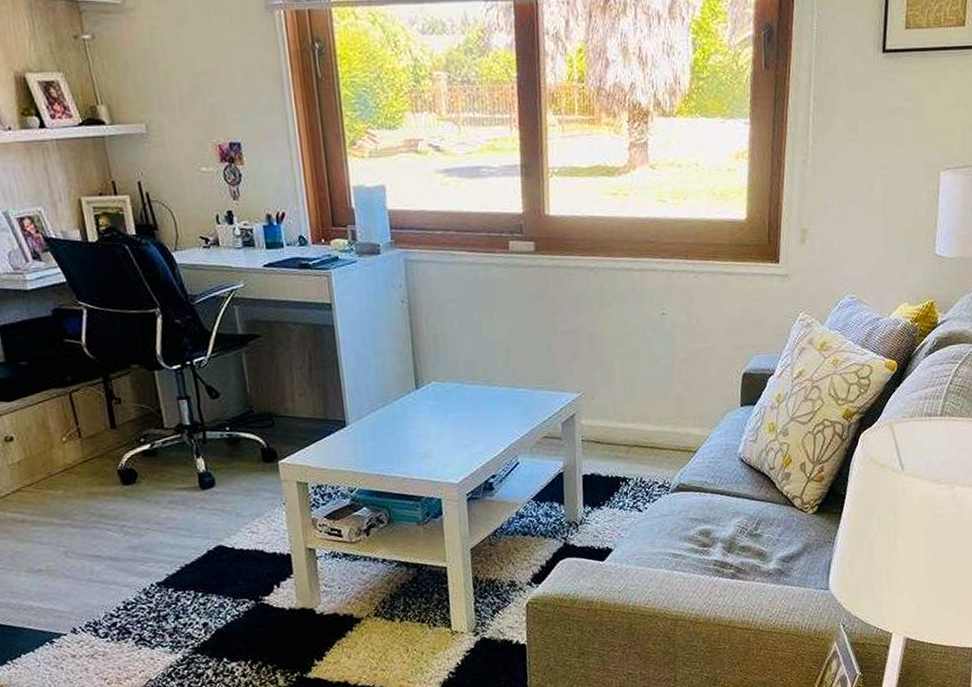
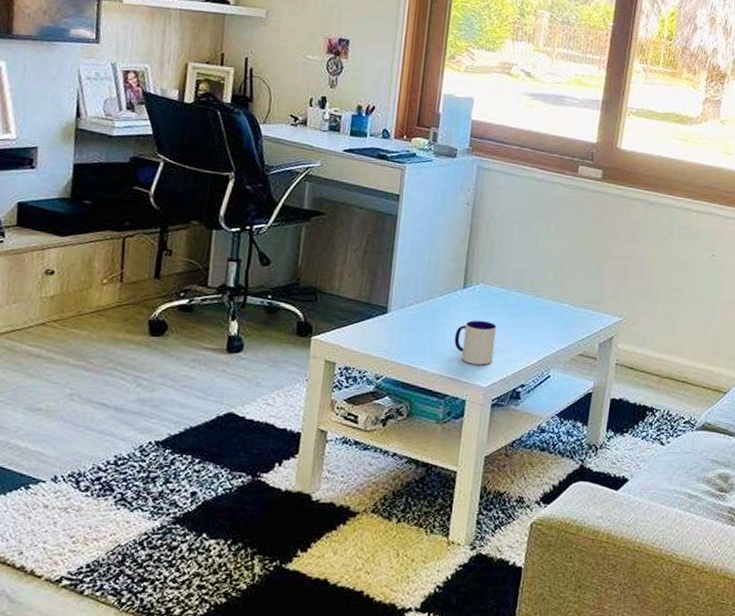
mug: none [417,418,459,464] -> present [454,320,497,365]

